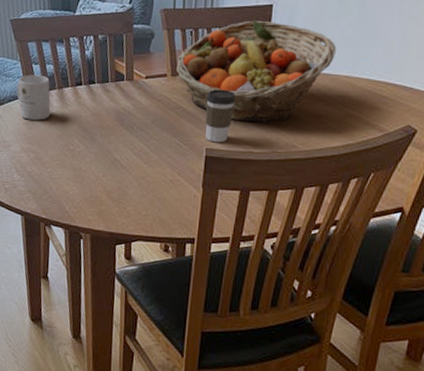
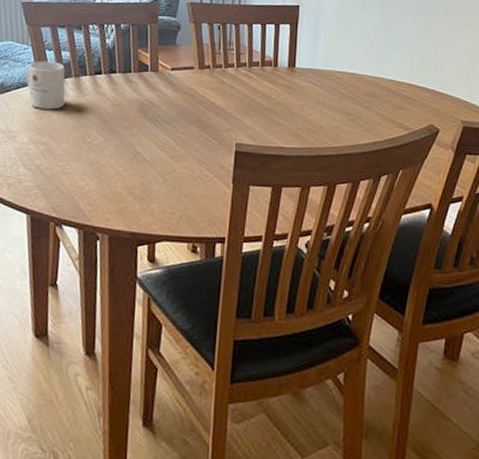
fruit basket: present [176,20,336,122] -> none [204,19,361,118]
coffee cup: present [205,89,237,143] -> none [234,83,266,138]

